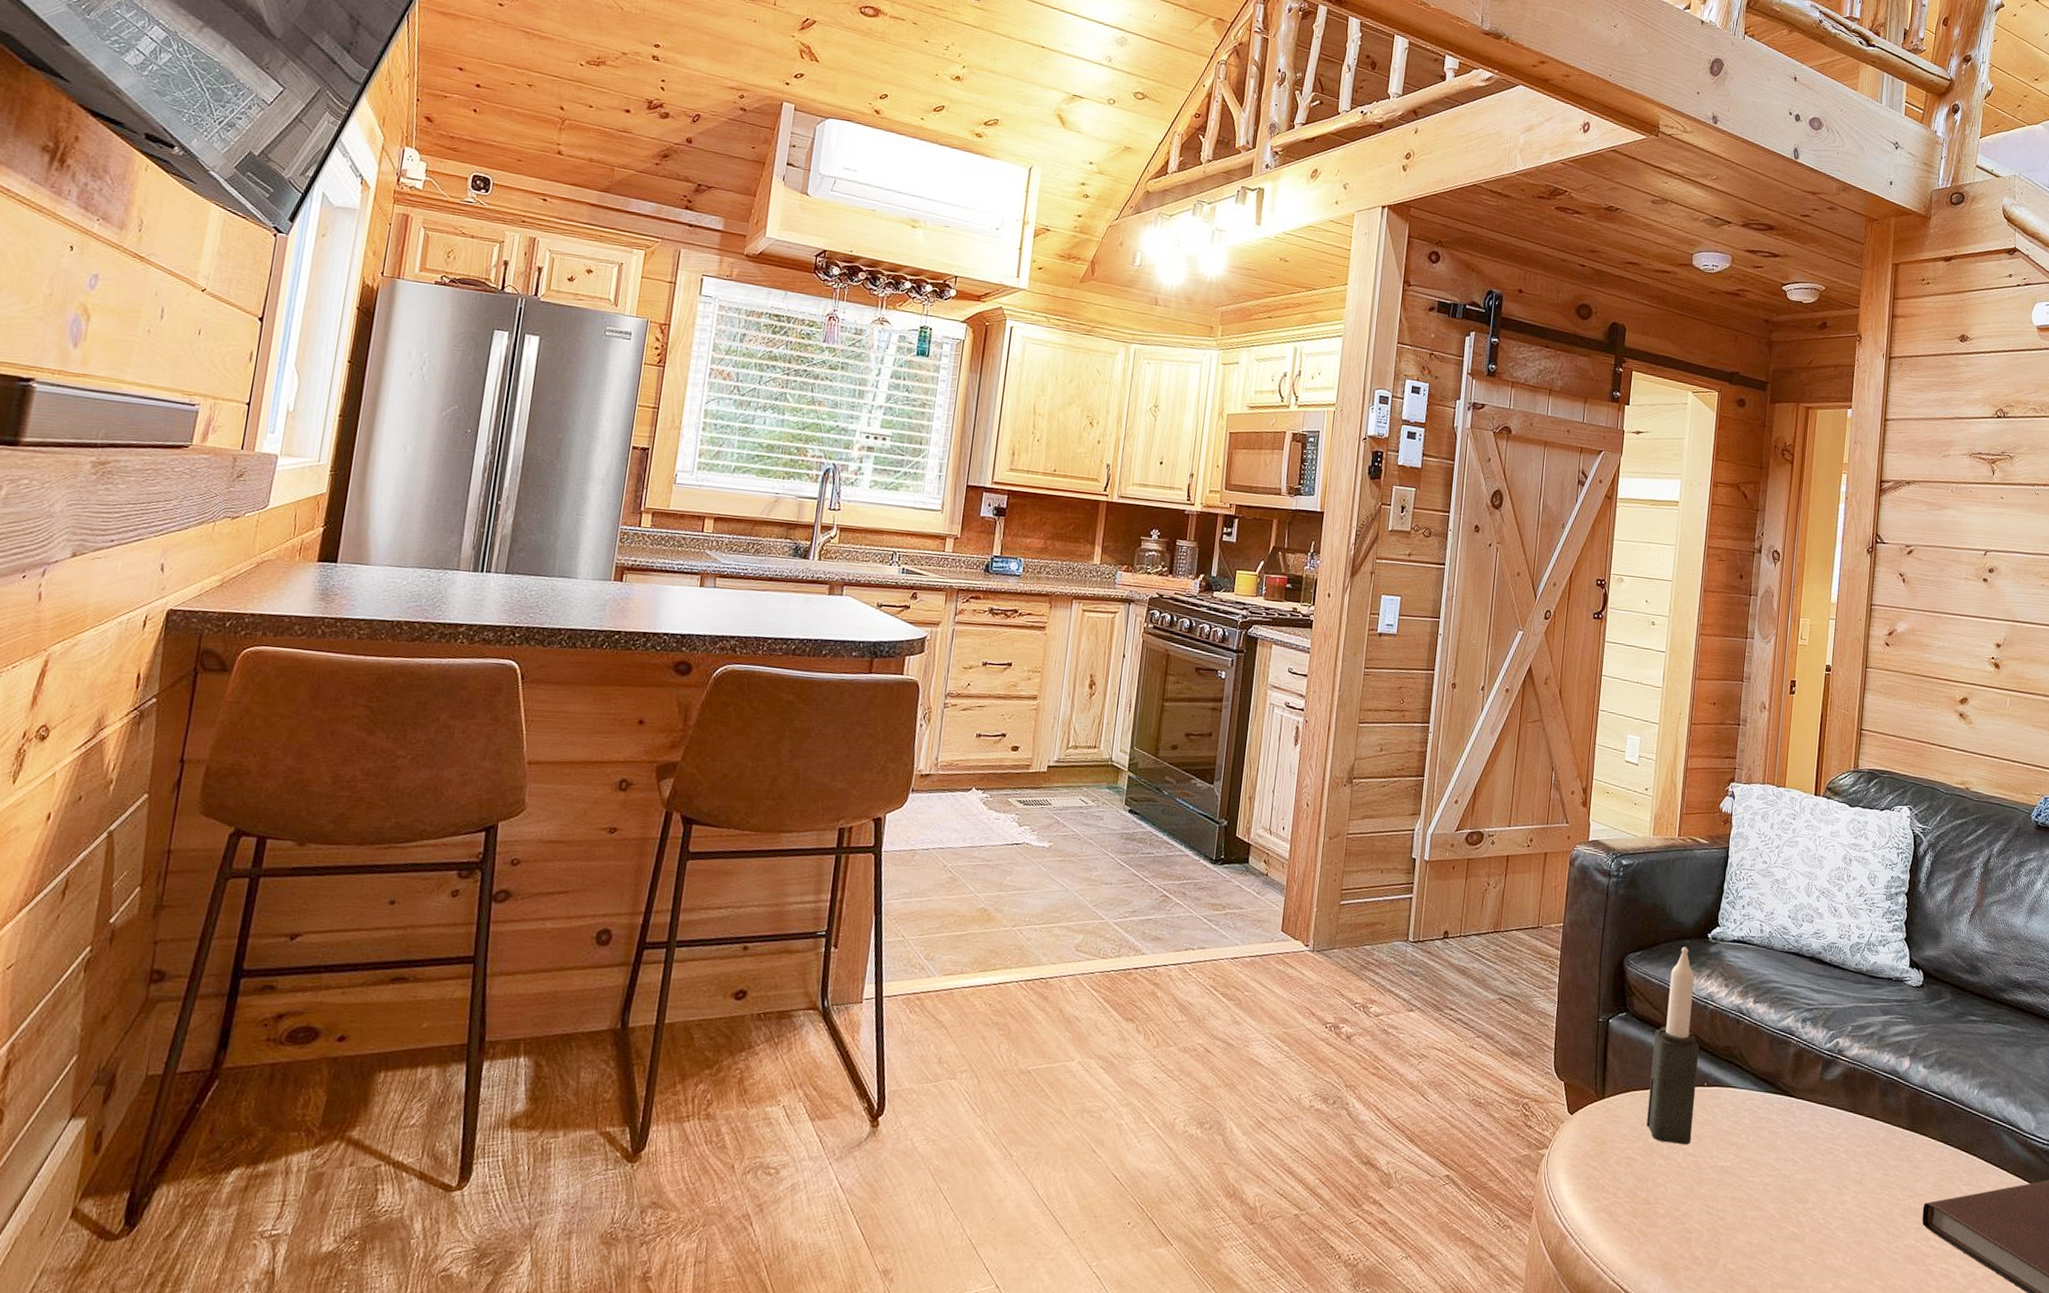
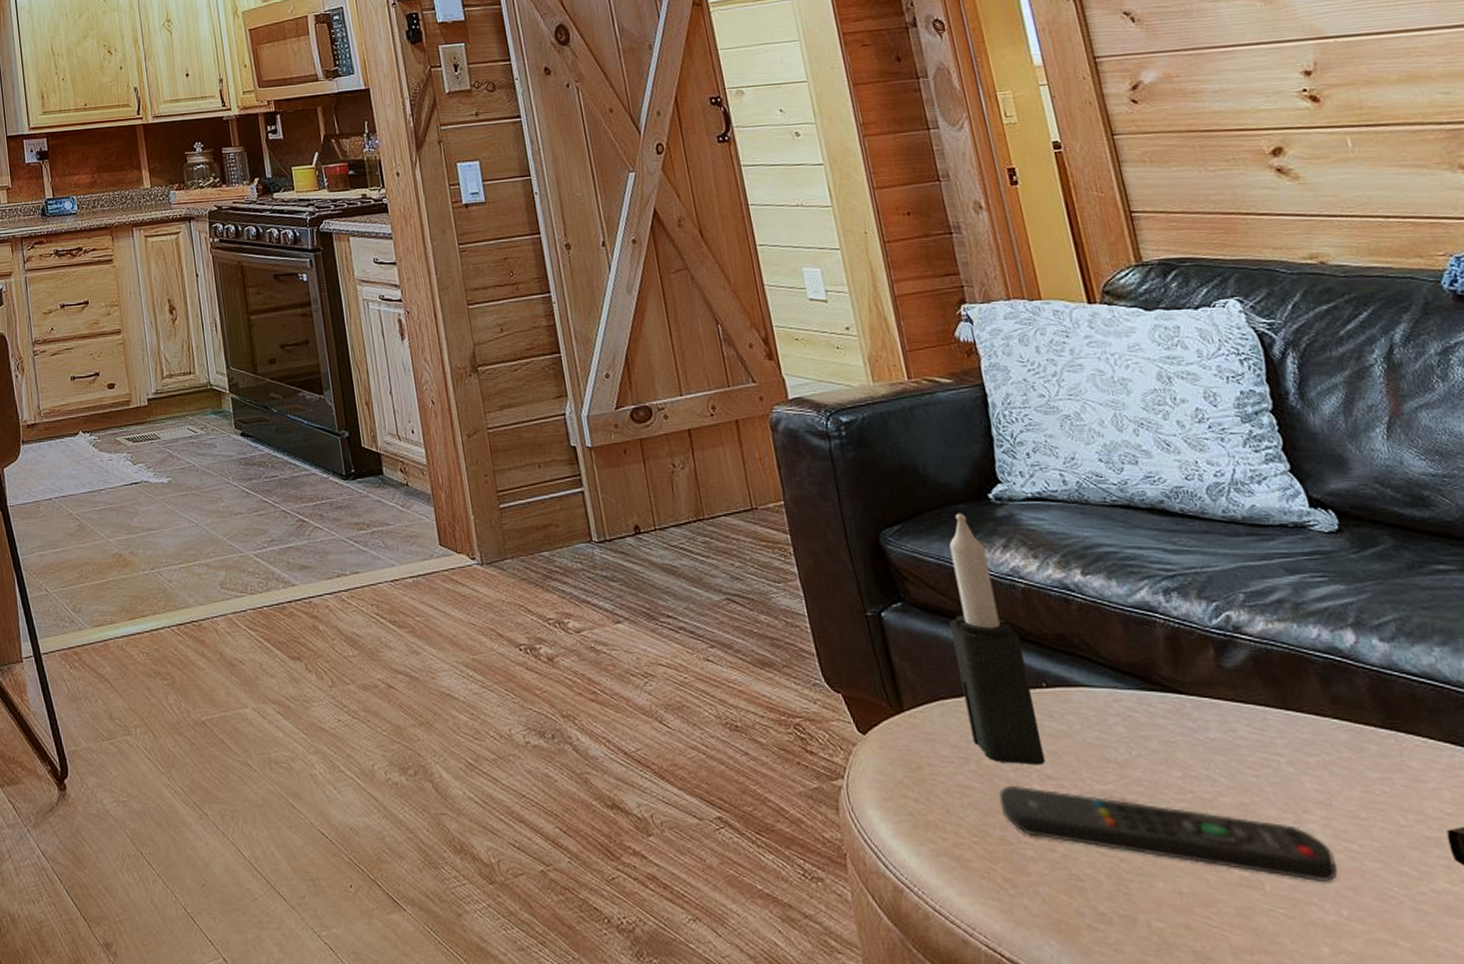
remote control: none [1651,1159,1853,1237] -> present [998,785,1337,882]

